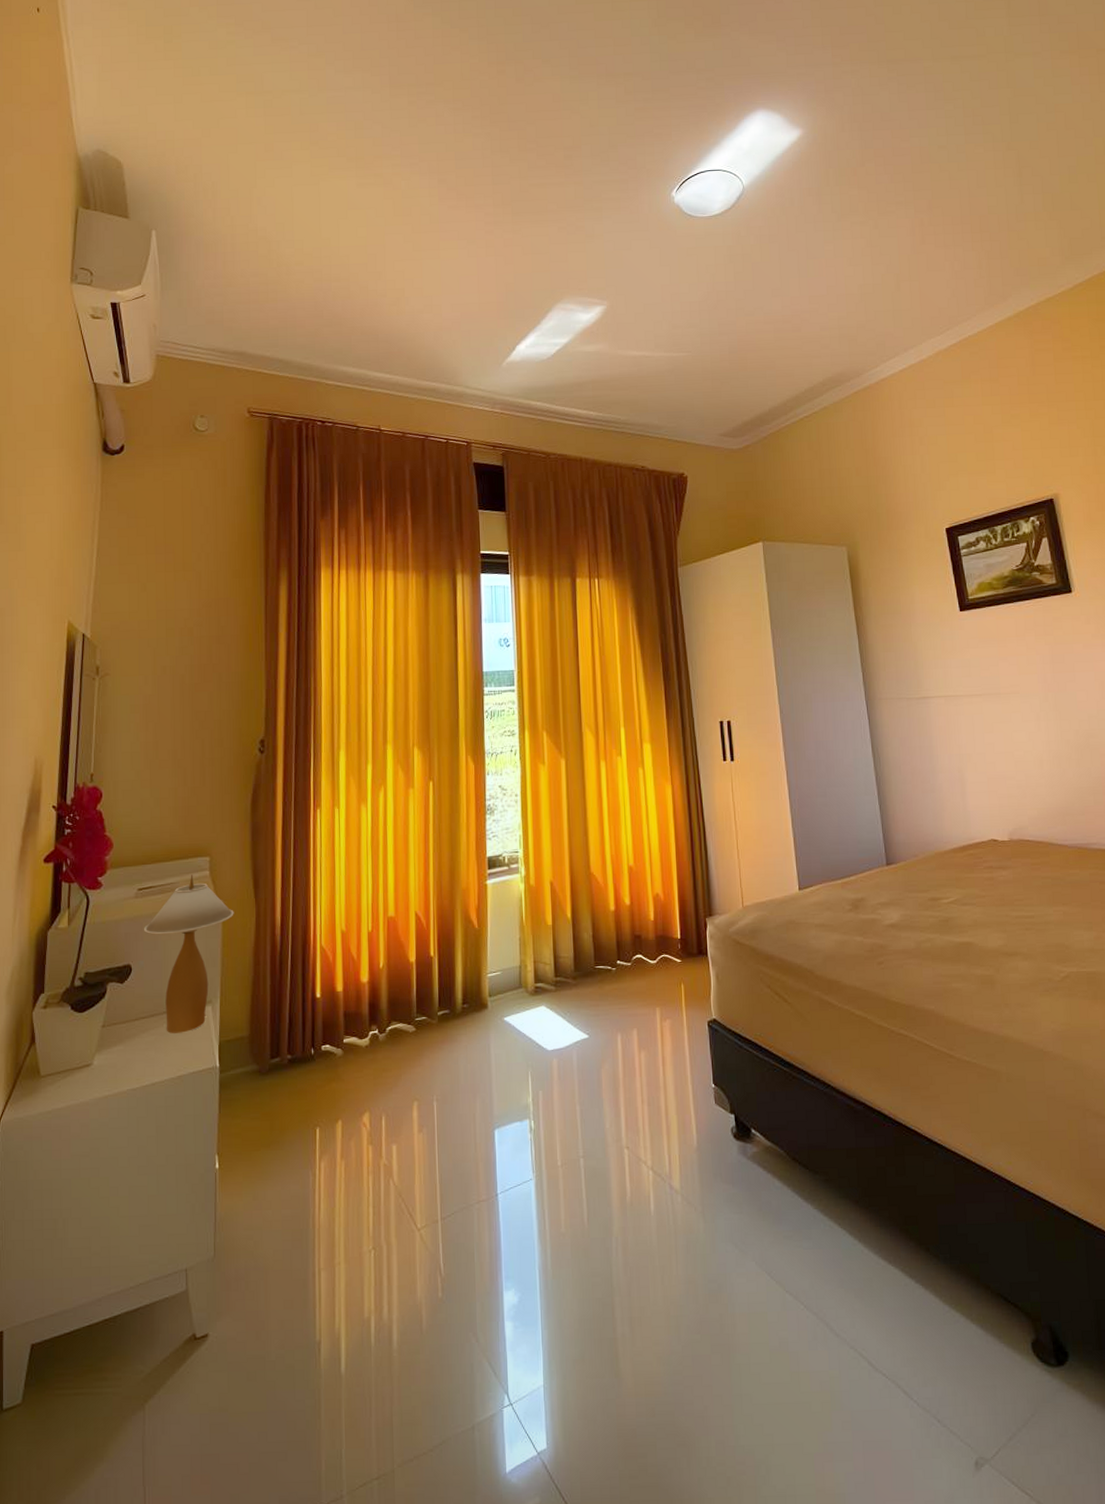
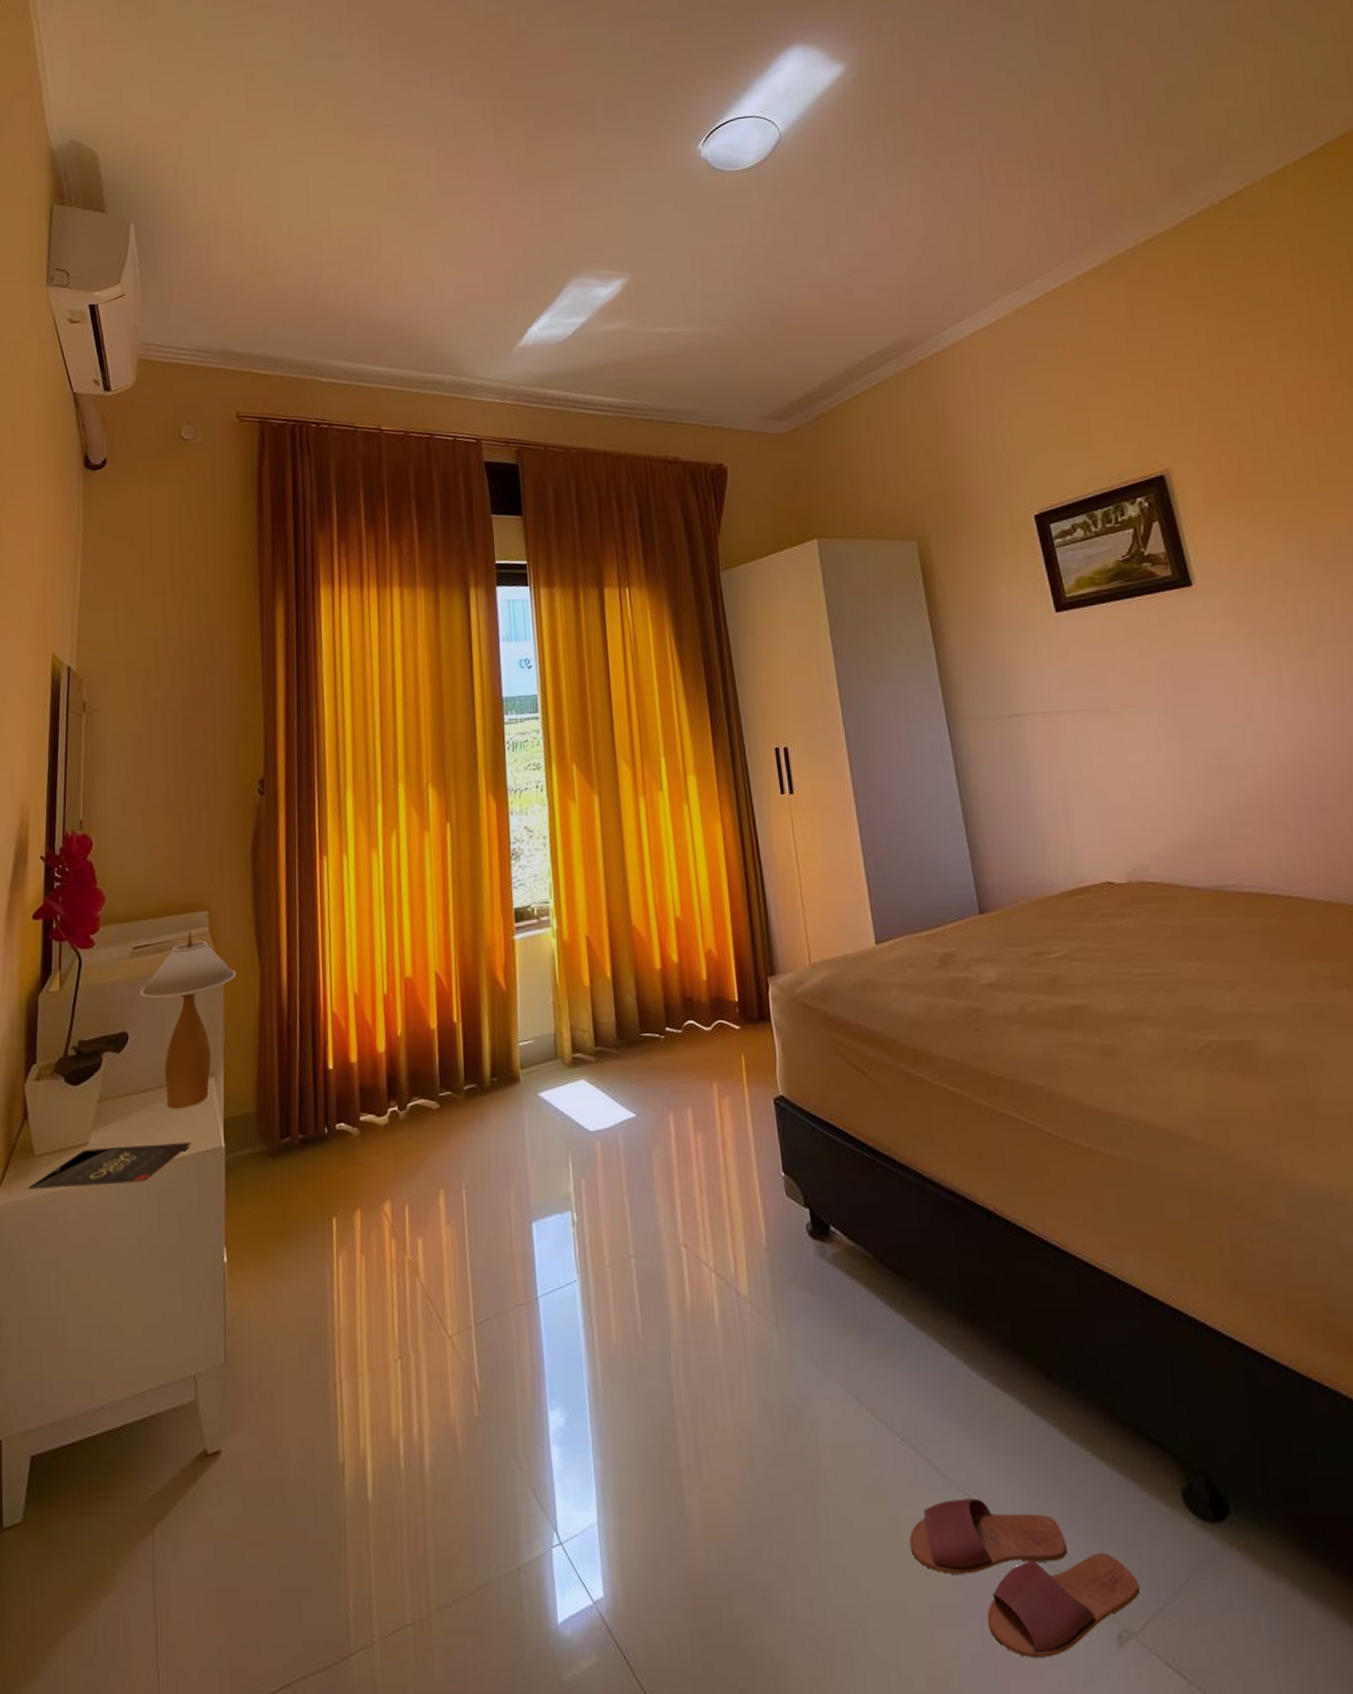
playing card: none [34,1062,189,1107] -> present [28,1141,192,1190]
slippers: none [808,1354,994,1483] -> present [909,1498,1140,1657]

